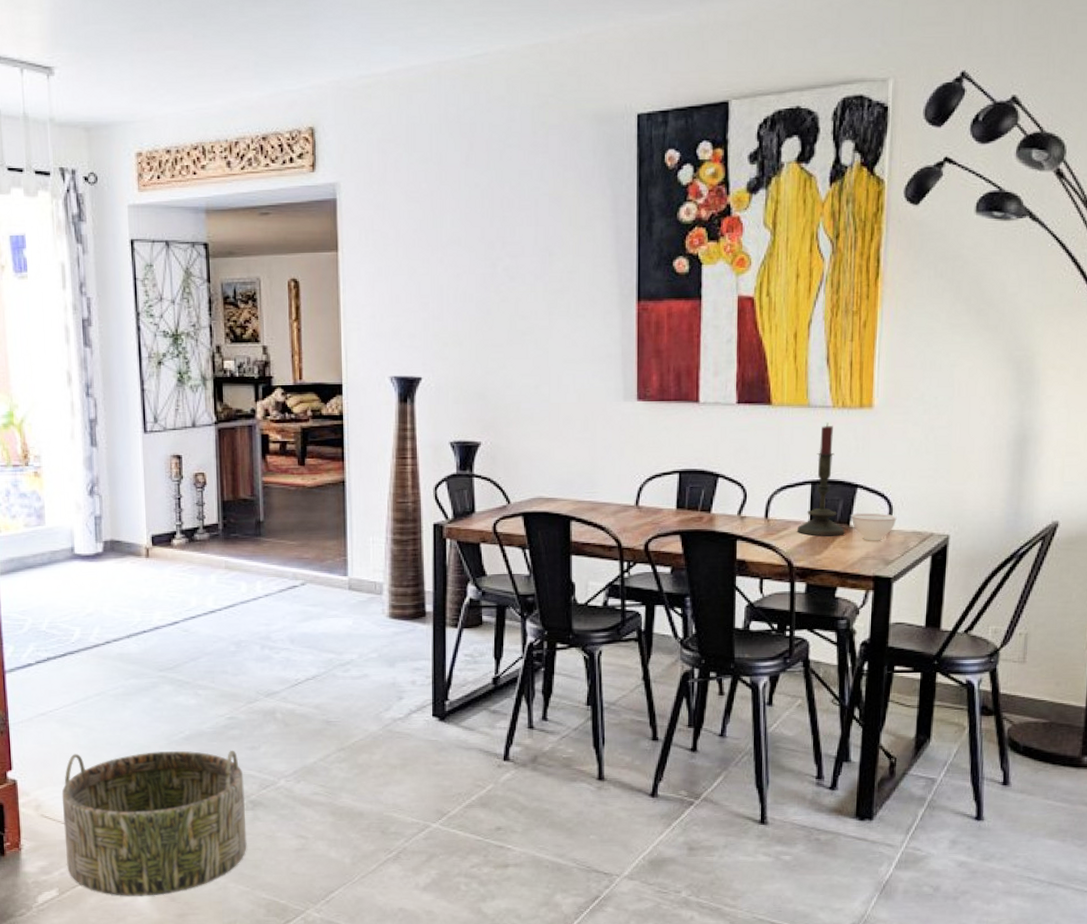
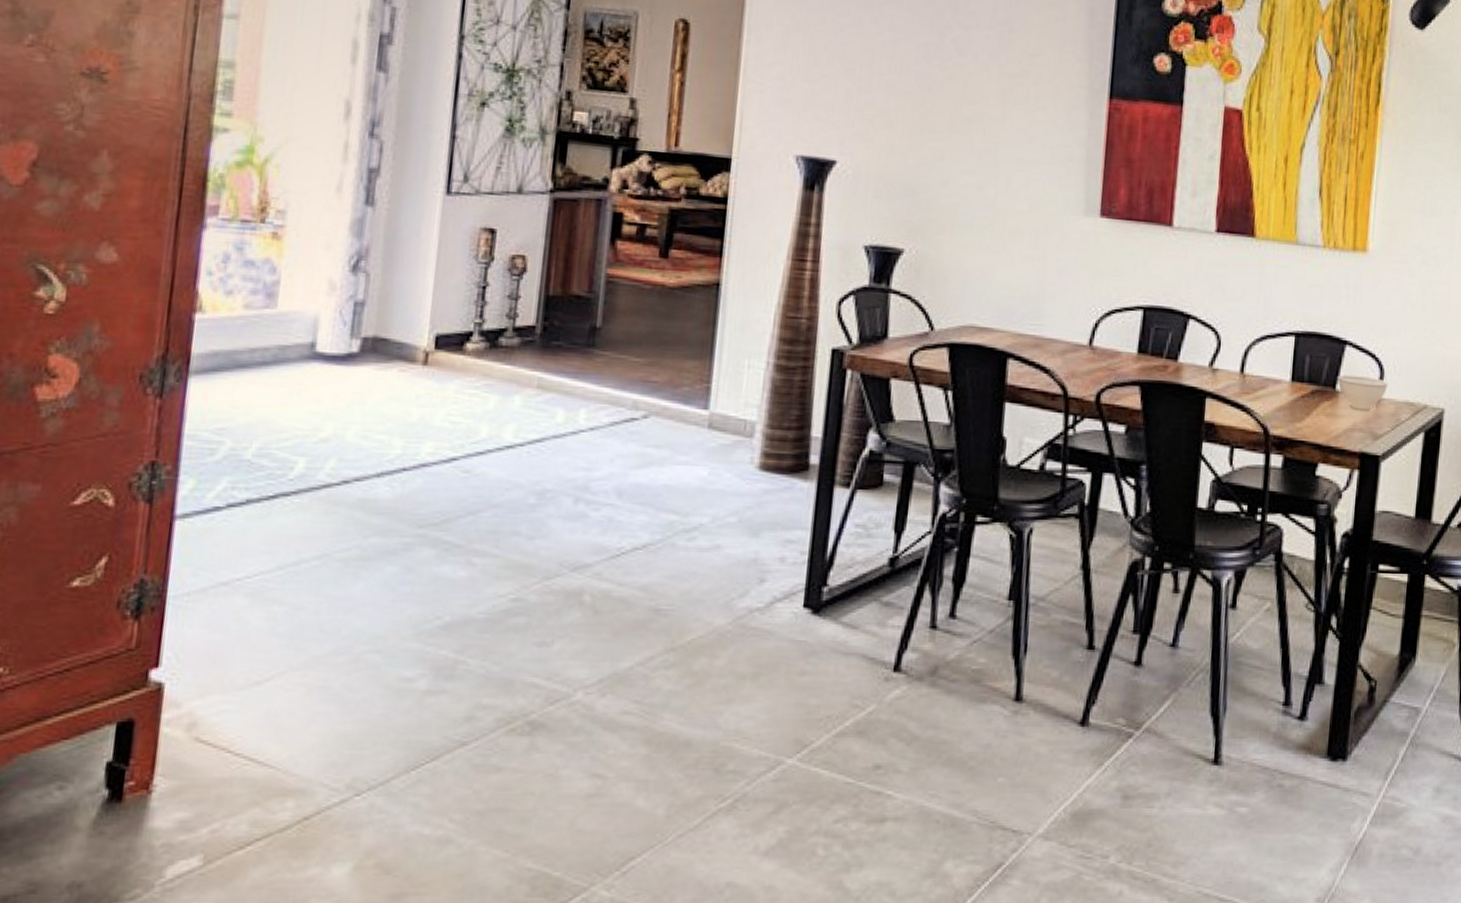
basket: present [61,750,247,896] -> none [224,644,524,867]
candle: present [798,423,845,537] -> none [1277,264,1330,402]

